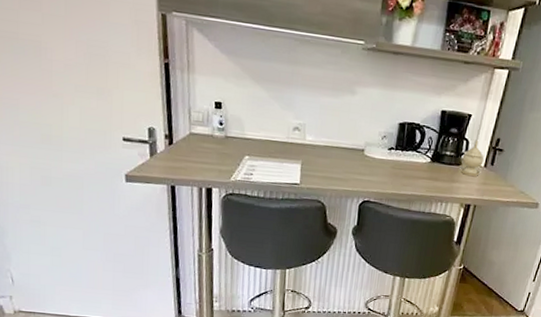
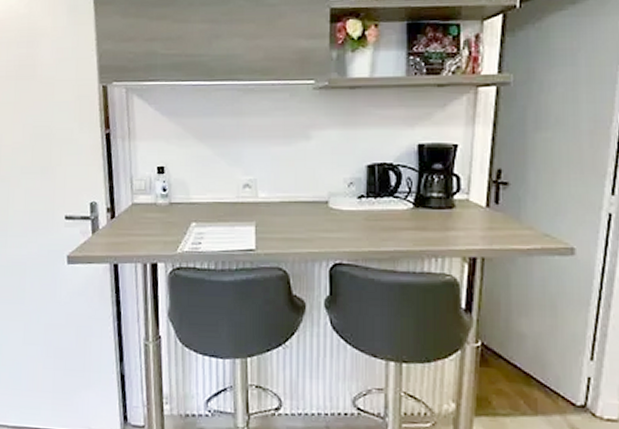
sugar bowl: present [459,141,485,177] -> none [453,175,485,221]

